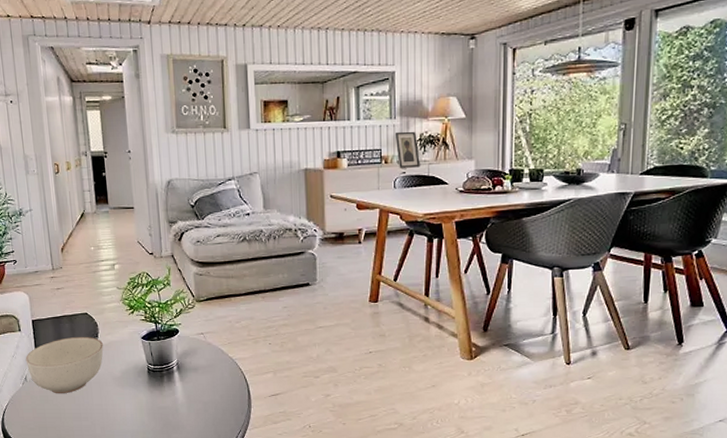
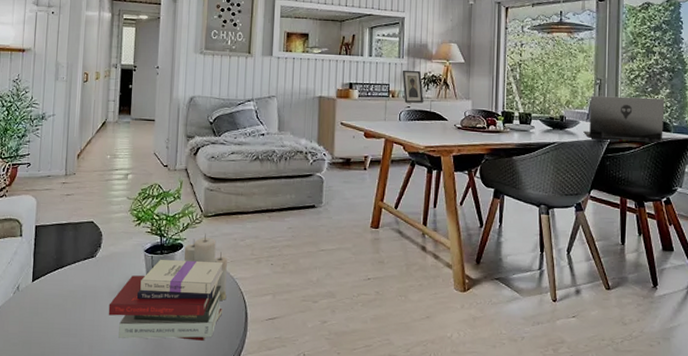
bowl: present [25,336,104,394] -> none [21,245,105,307]
books: none [114,344,225,419] -> present [108,259,223,341]
candle: none [180,317,228,380] -> present [184,233,227,300]
laptop computer: none [604,140,702,192] -> present [583,95,665,143]

